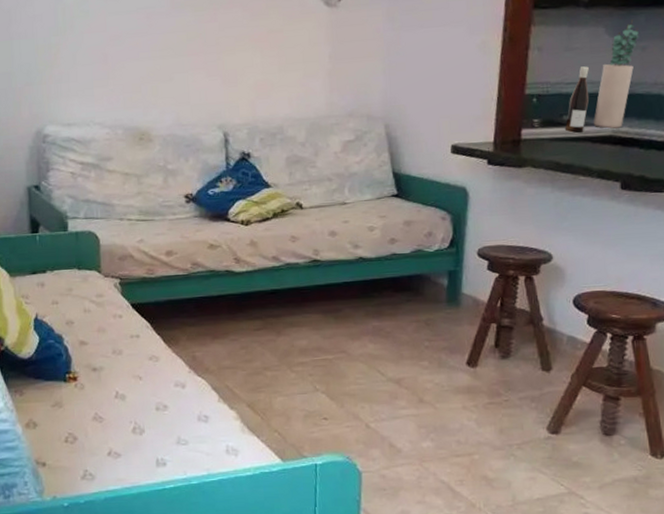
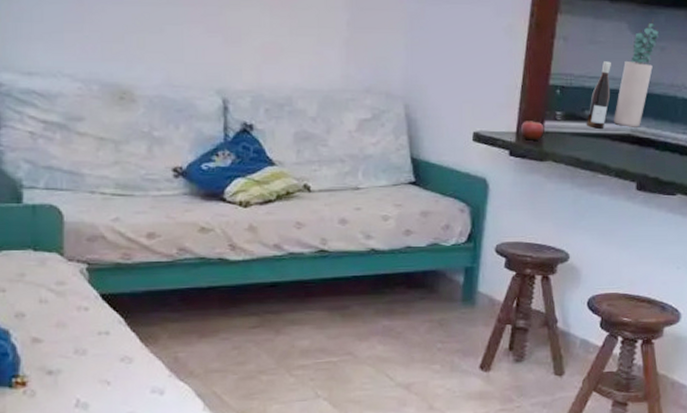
fruit: none [497,128,522,149] -> present [520,119,544,141]

